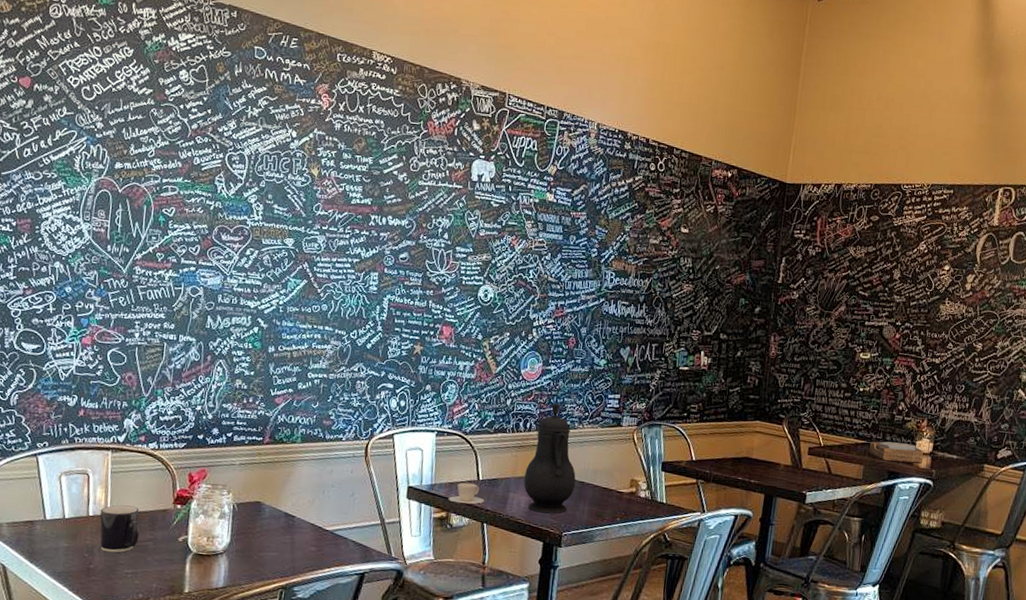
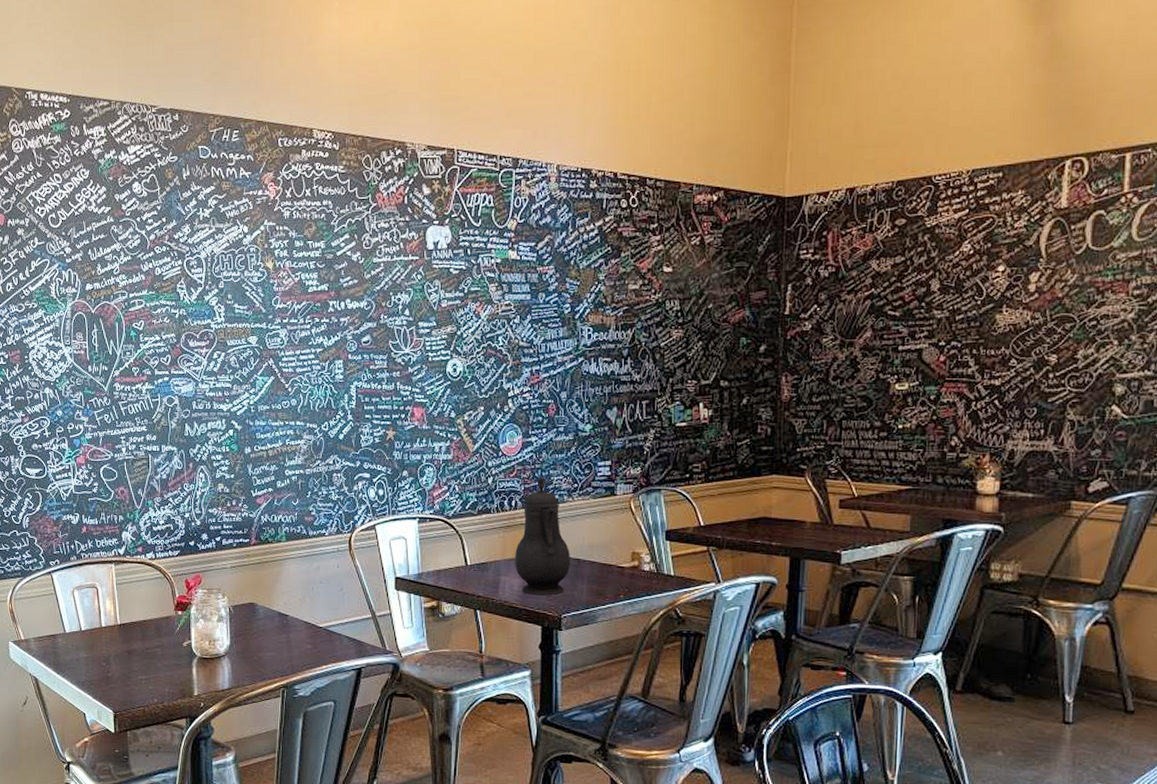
mug: present [99,505,140,553] -> none [111,615,148,661]
cup: present [448,482,485,504] -> none [437,569,476,591]
napkin holder: present [869,441,924,464] -> none [917,485,988,508]

